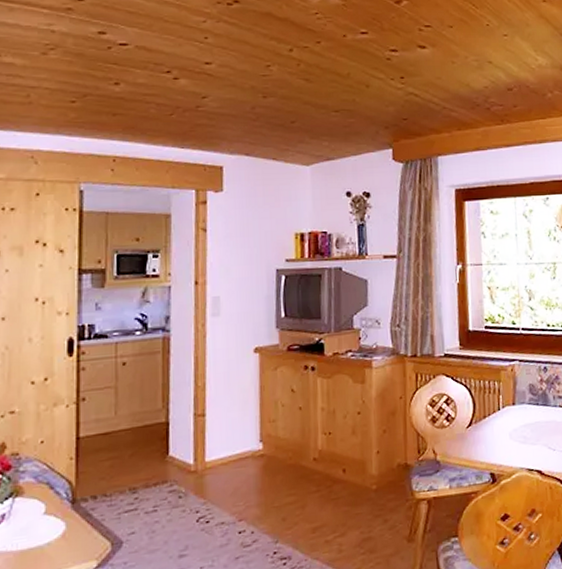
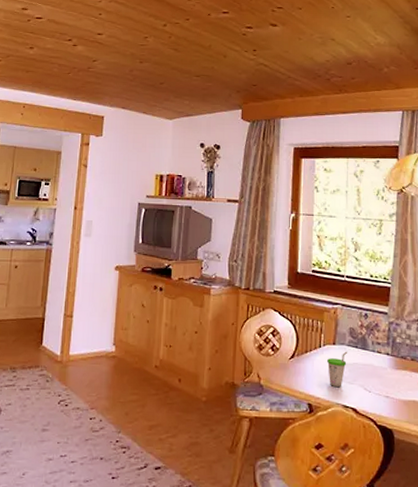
cup: none [507,410,529,451] -> present [327,351,348,388]

